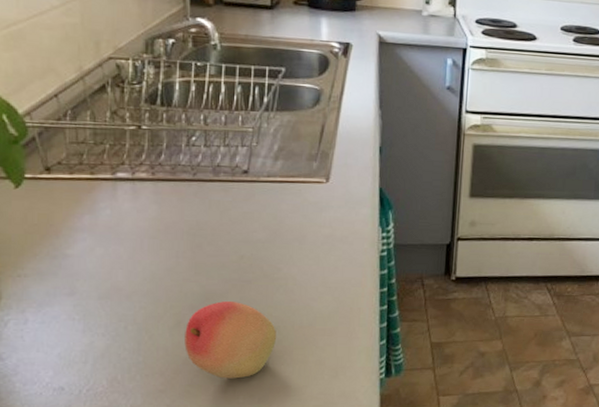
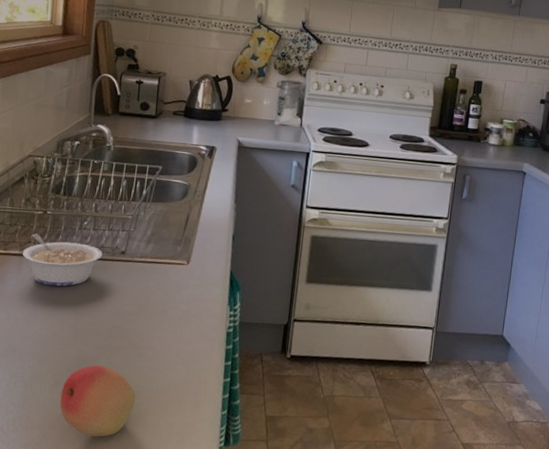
legume: none [116,153,220,215] -> present [22,234,103,287]

